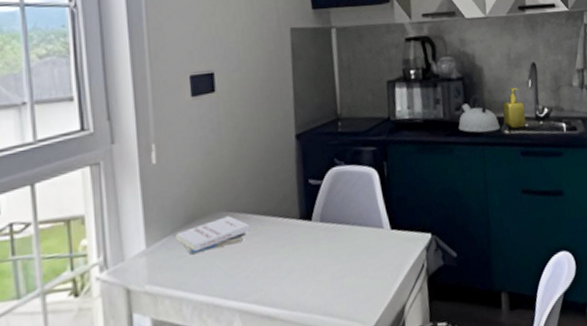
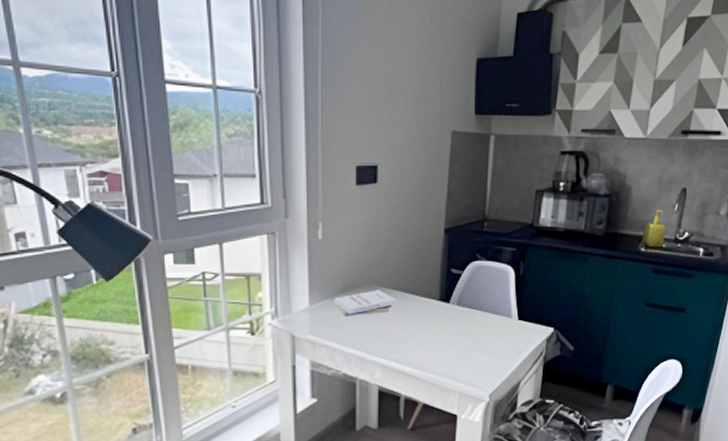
kettle: present [458,94,501,133] -> none [597,212,638,248]

